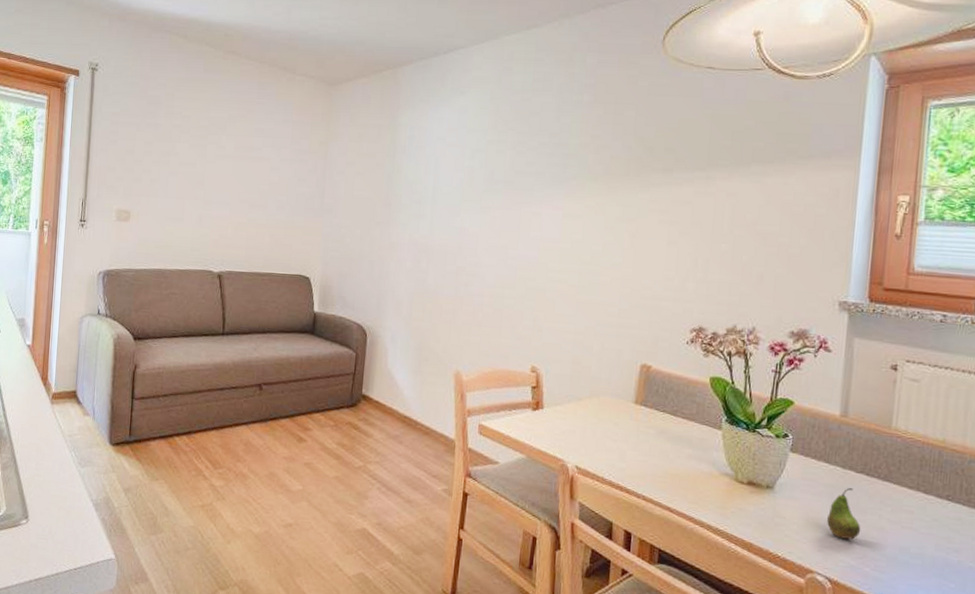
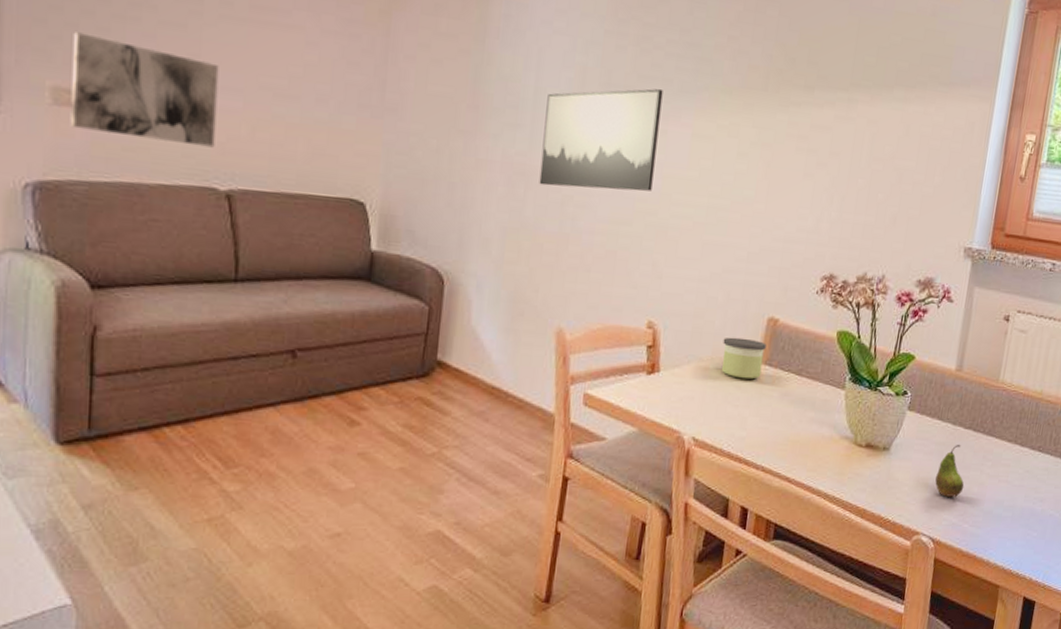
wall art: none [126,174,215,243] -> present [70,32,219,148]
wall art: none [438,180,537,262] -> present [539,88,663,191]
candle: none [599,380,641,418] -> present [721,337,766,380]

